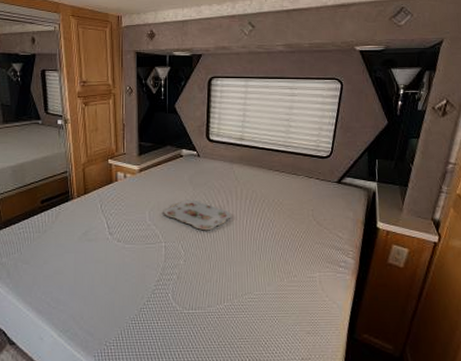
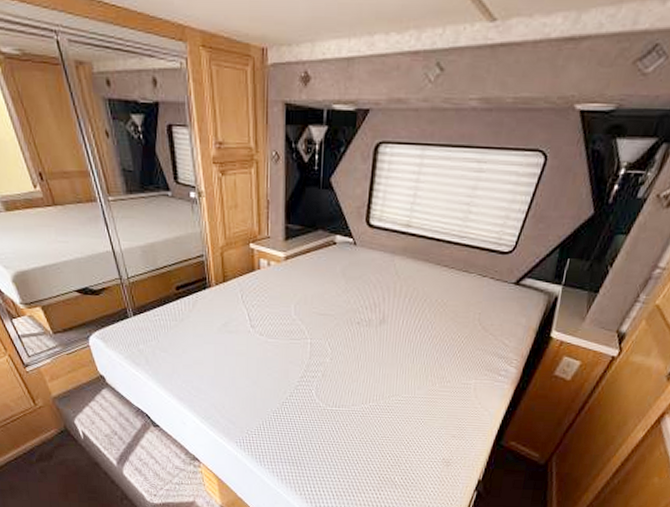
serving tray: present [163,199,231,231] -> none [310,294,386,330]

